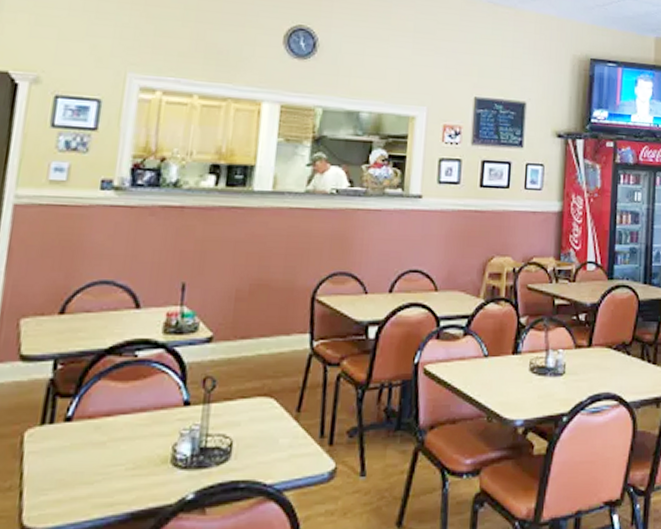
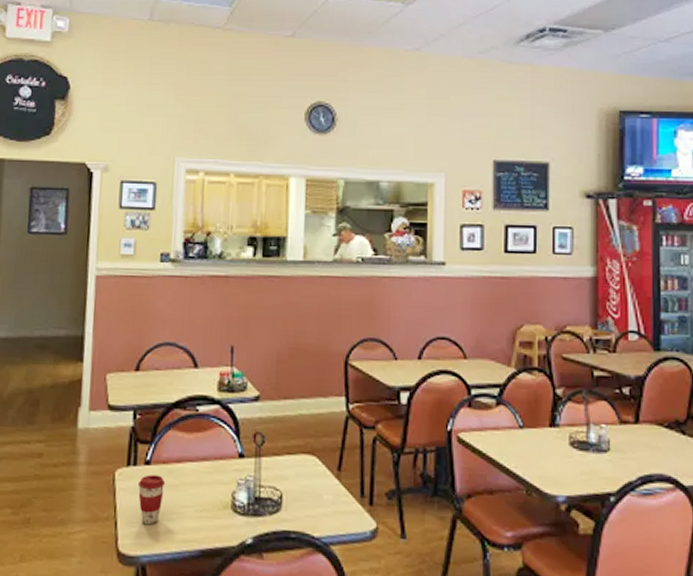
coffee cup: none [53,432,91,491] -> present [137,475,166,525]

